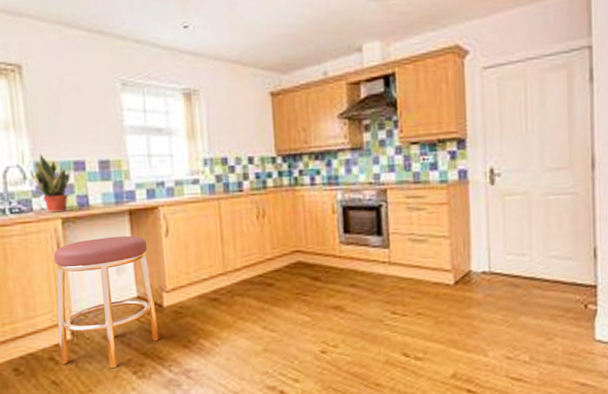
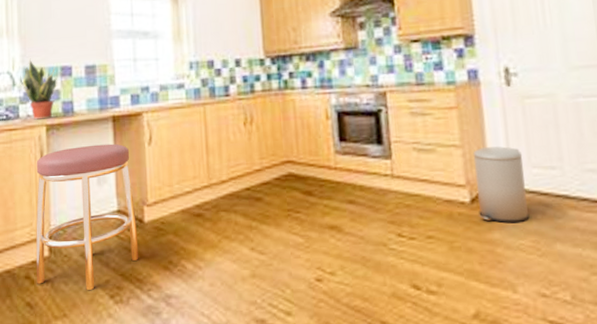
pedal bin: none [459,237,501,301] -> present [473,146,528,224]

